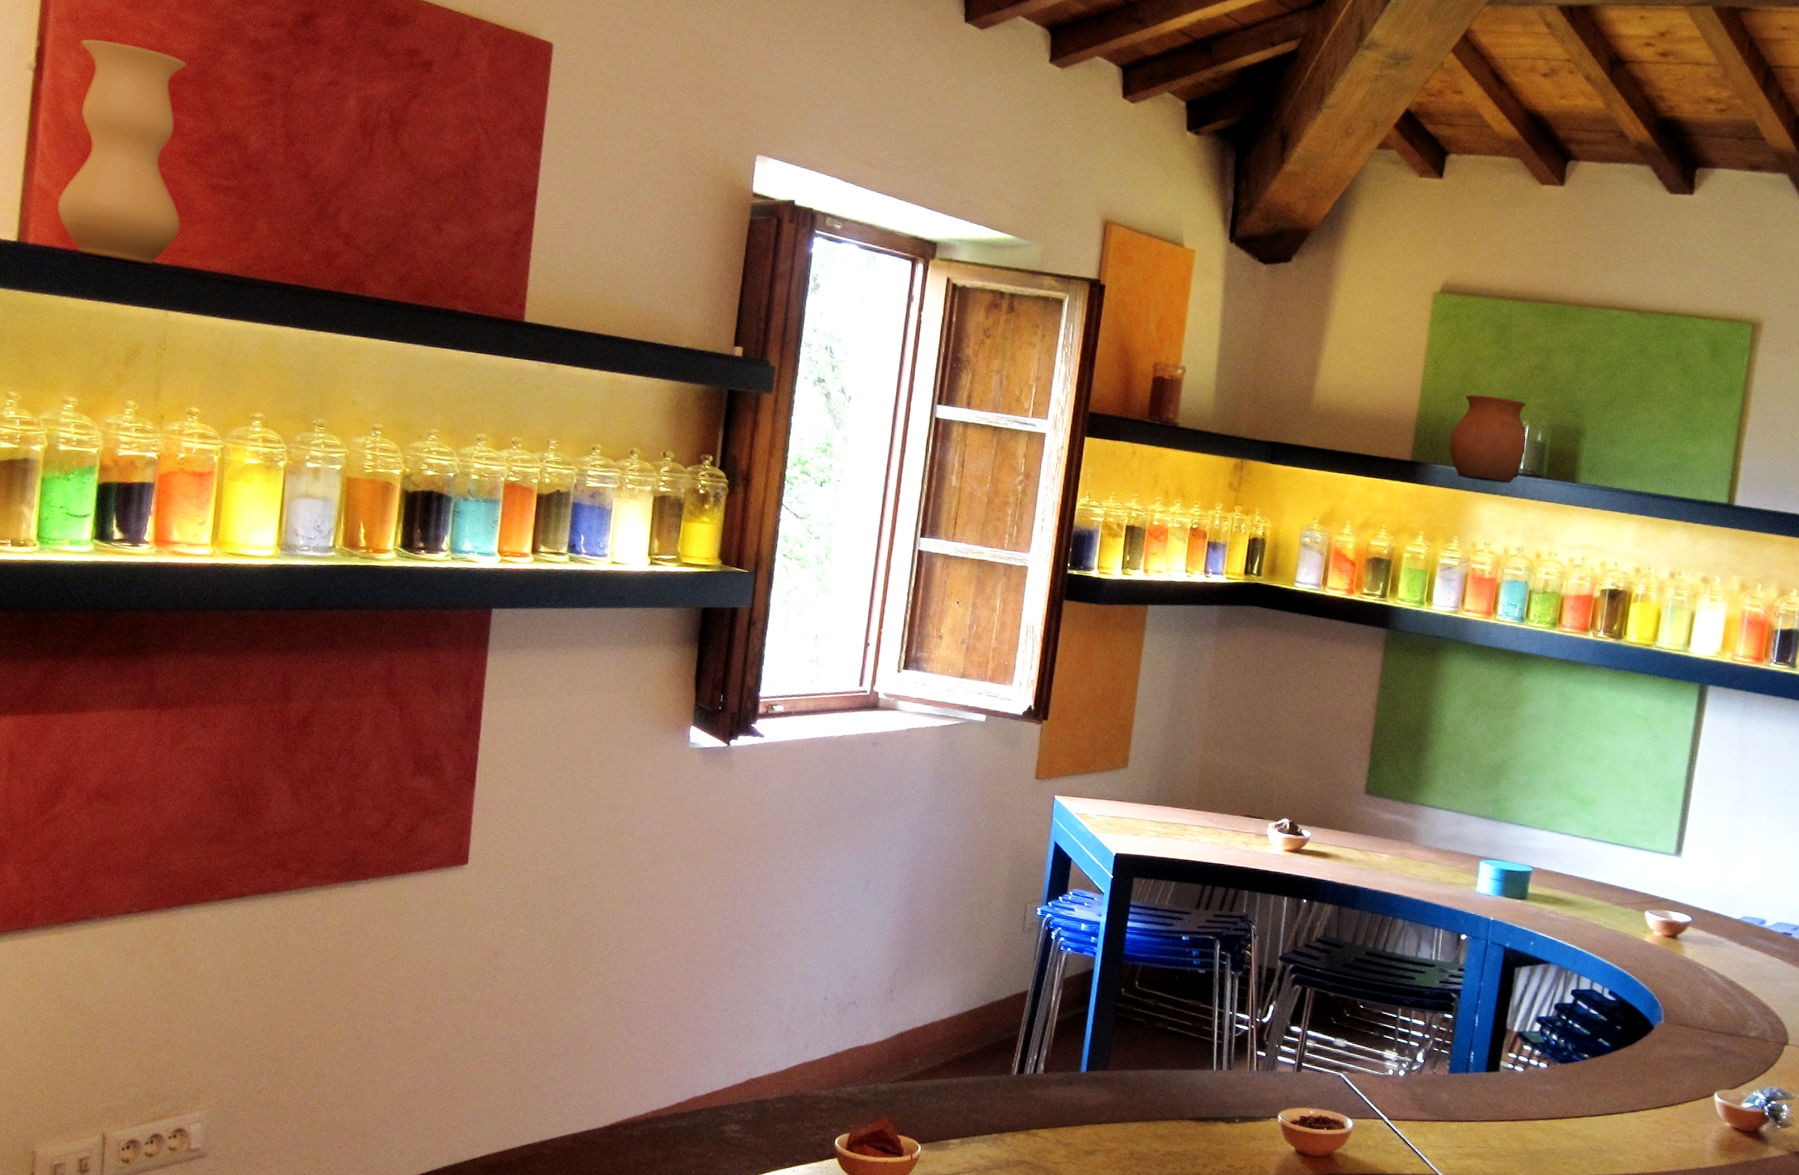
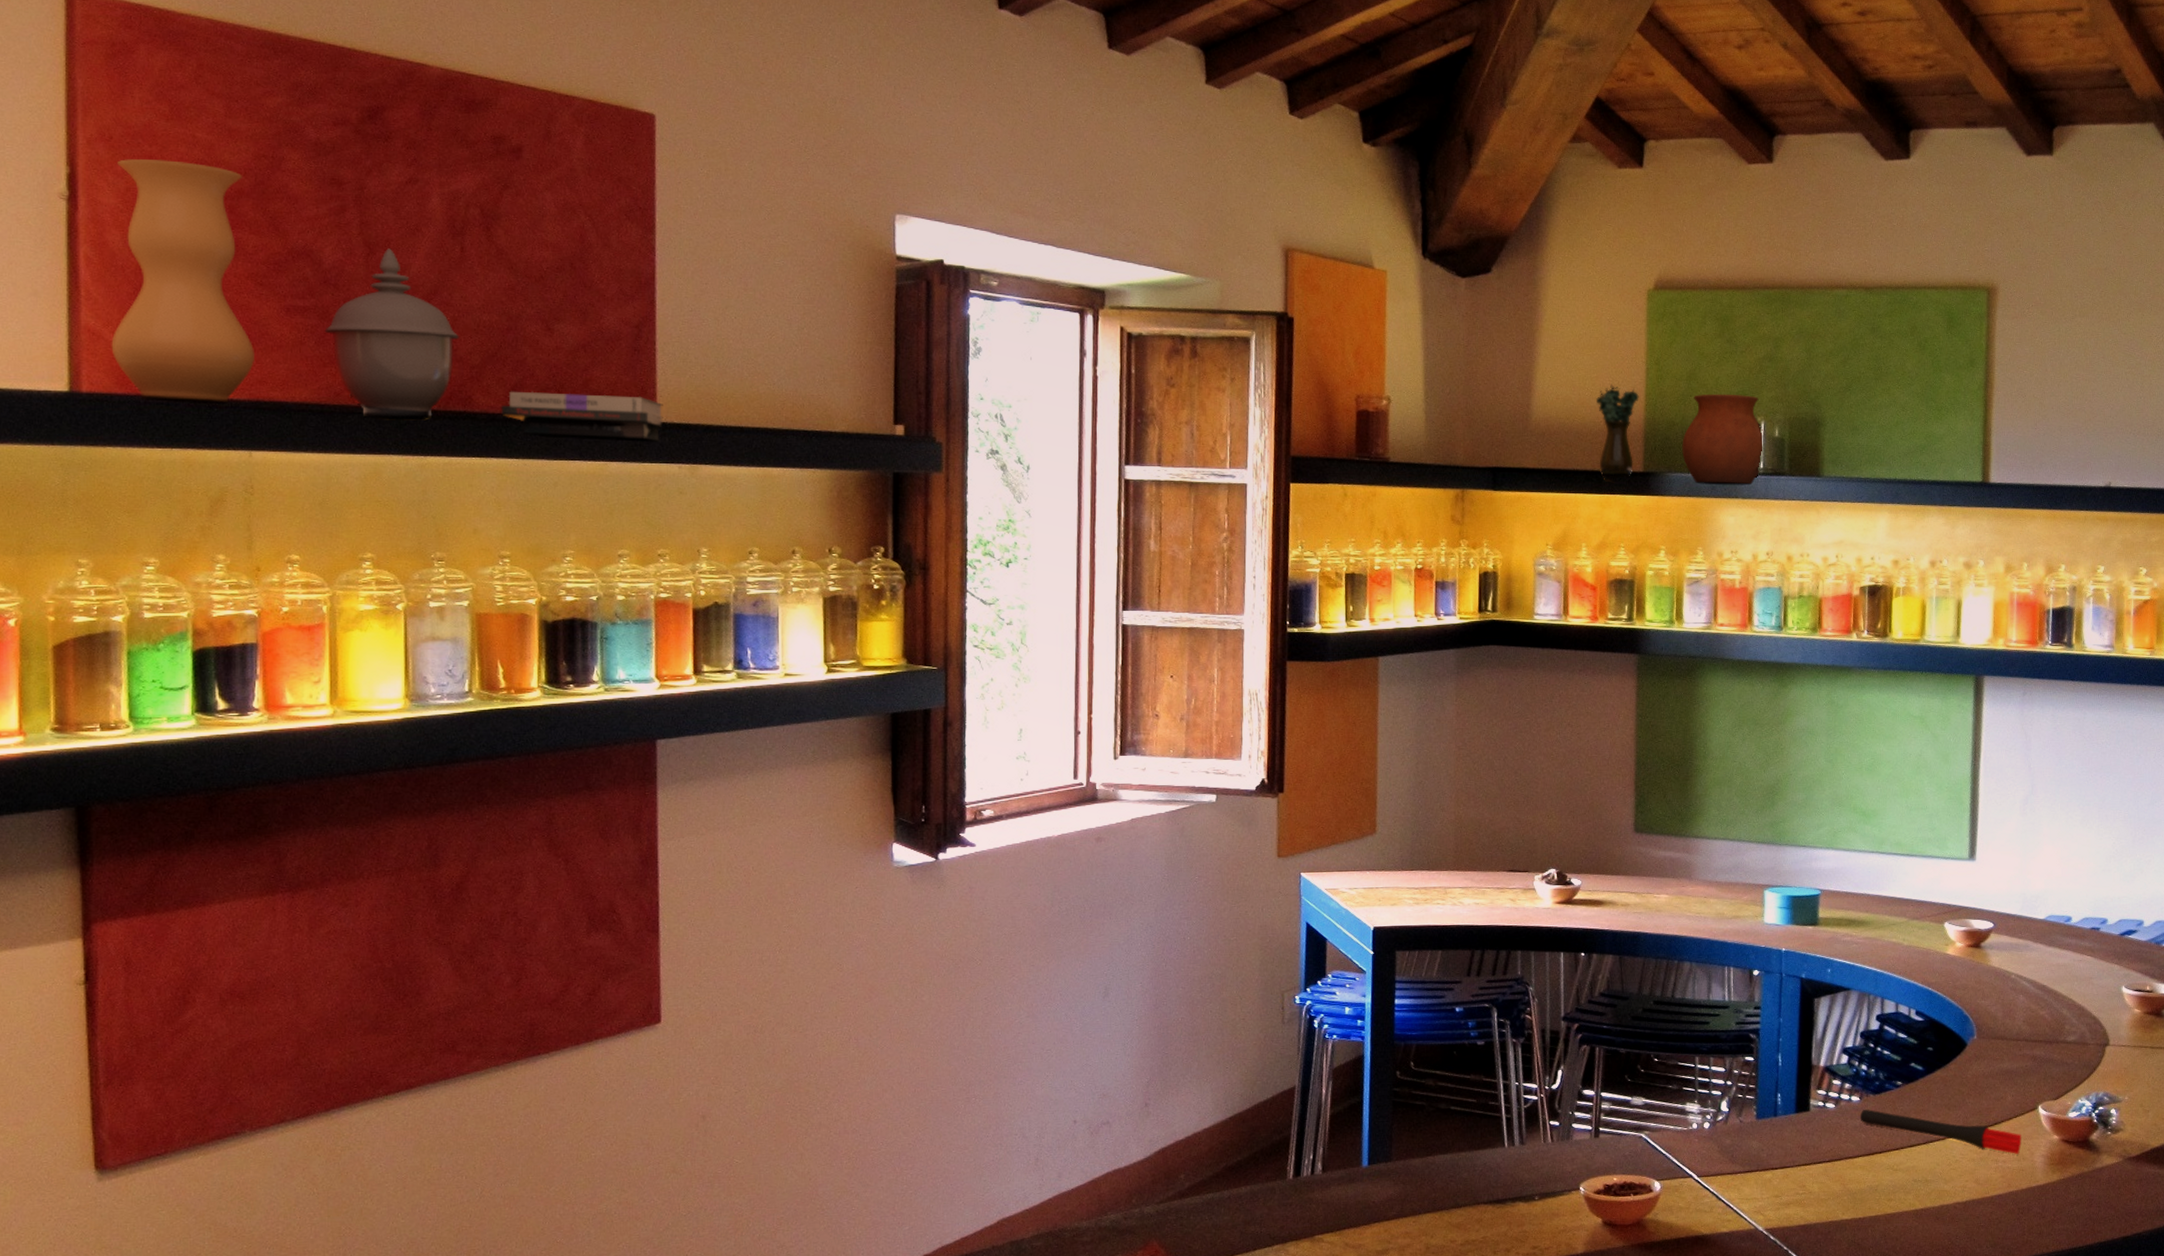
decorative jar: none [243,141,359,299] -> present [324,248,459,421]
books: none [388,280,531,340] -> present [501,391,663,442]
vase: none [1371,376,1415,468] -> present [1597,383,1639,483]
paint brush: none [1545,1077,1696,1136] -> present [1860,1109,2022,1154]

